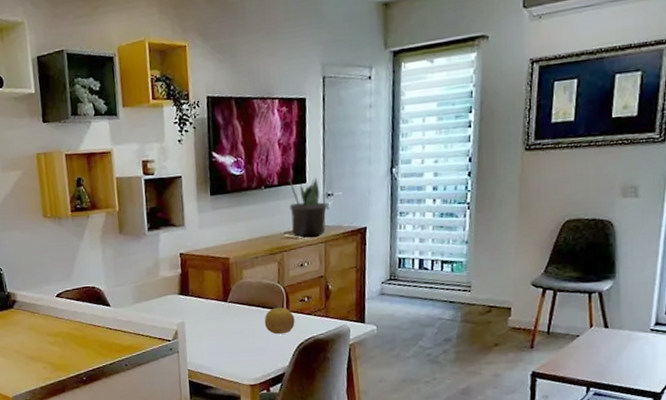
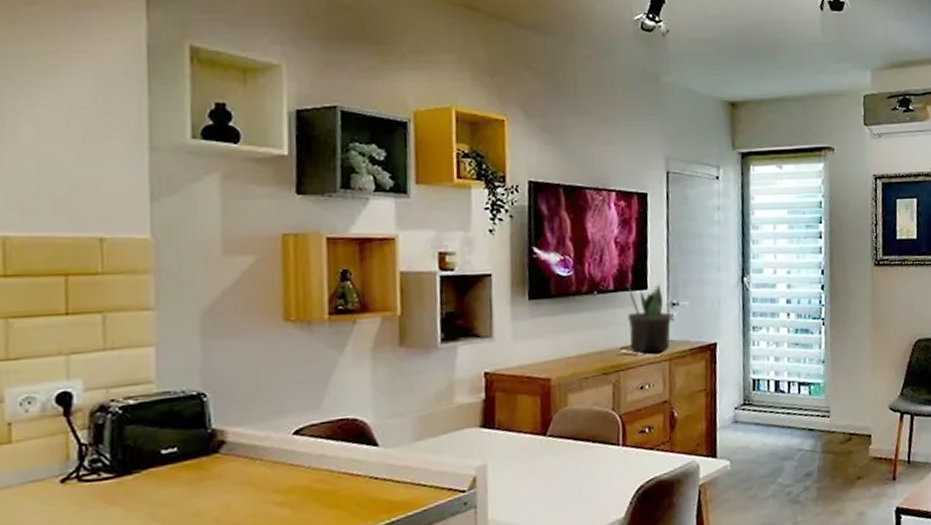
fruit: present [264,307,295,335] -> none [594,440,633,477]

